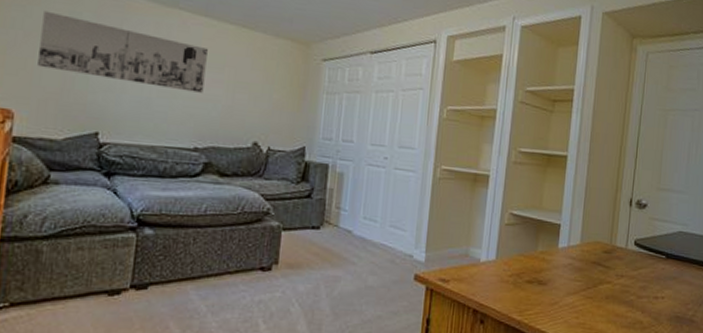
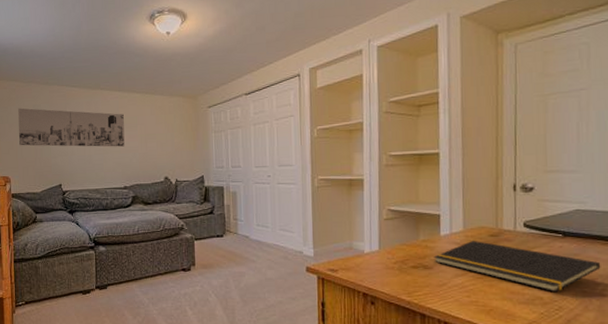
notepad: none [549,255,694,317] -> present [433,240,601,293]

